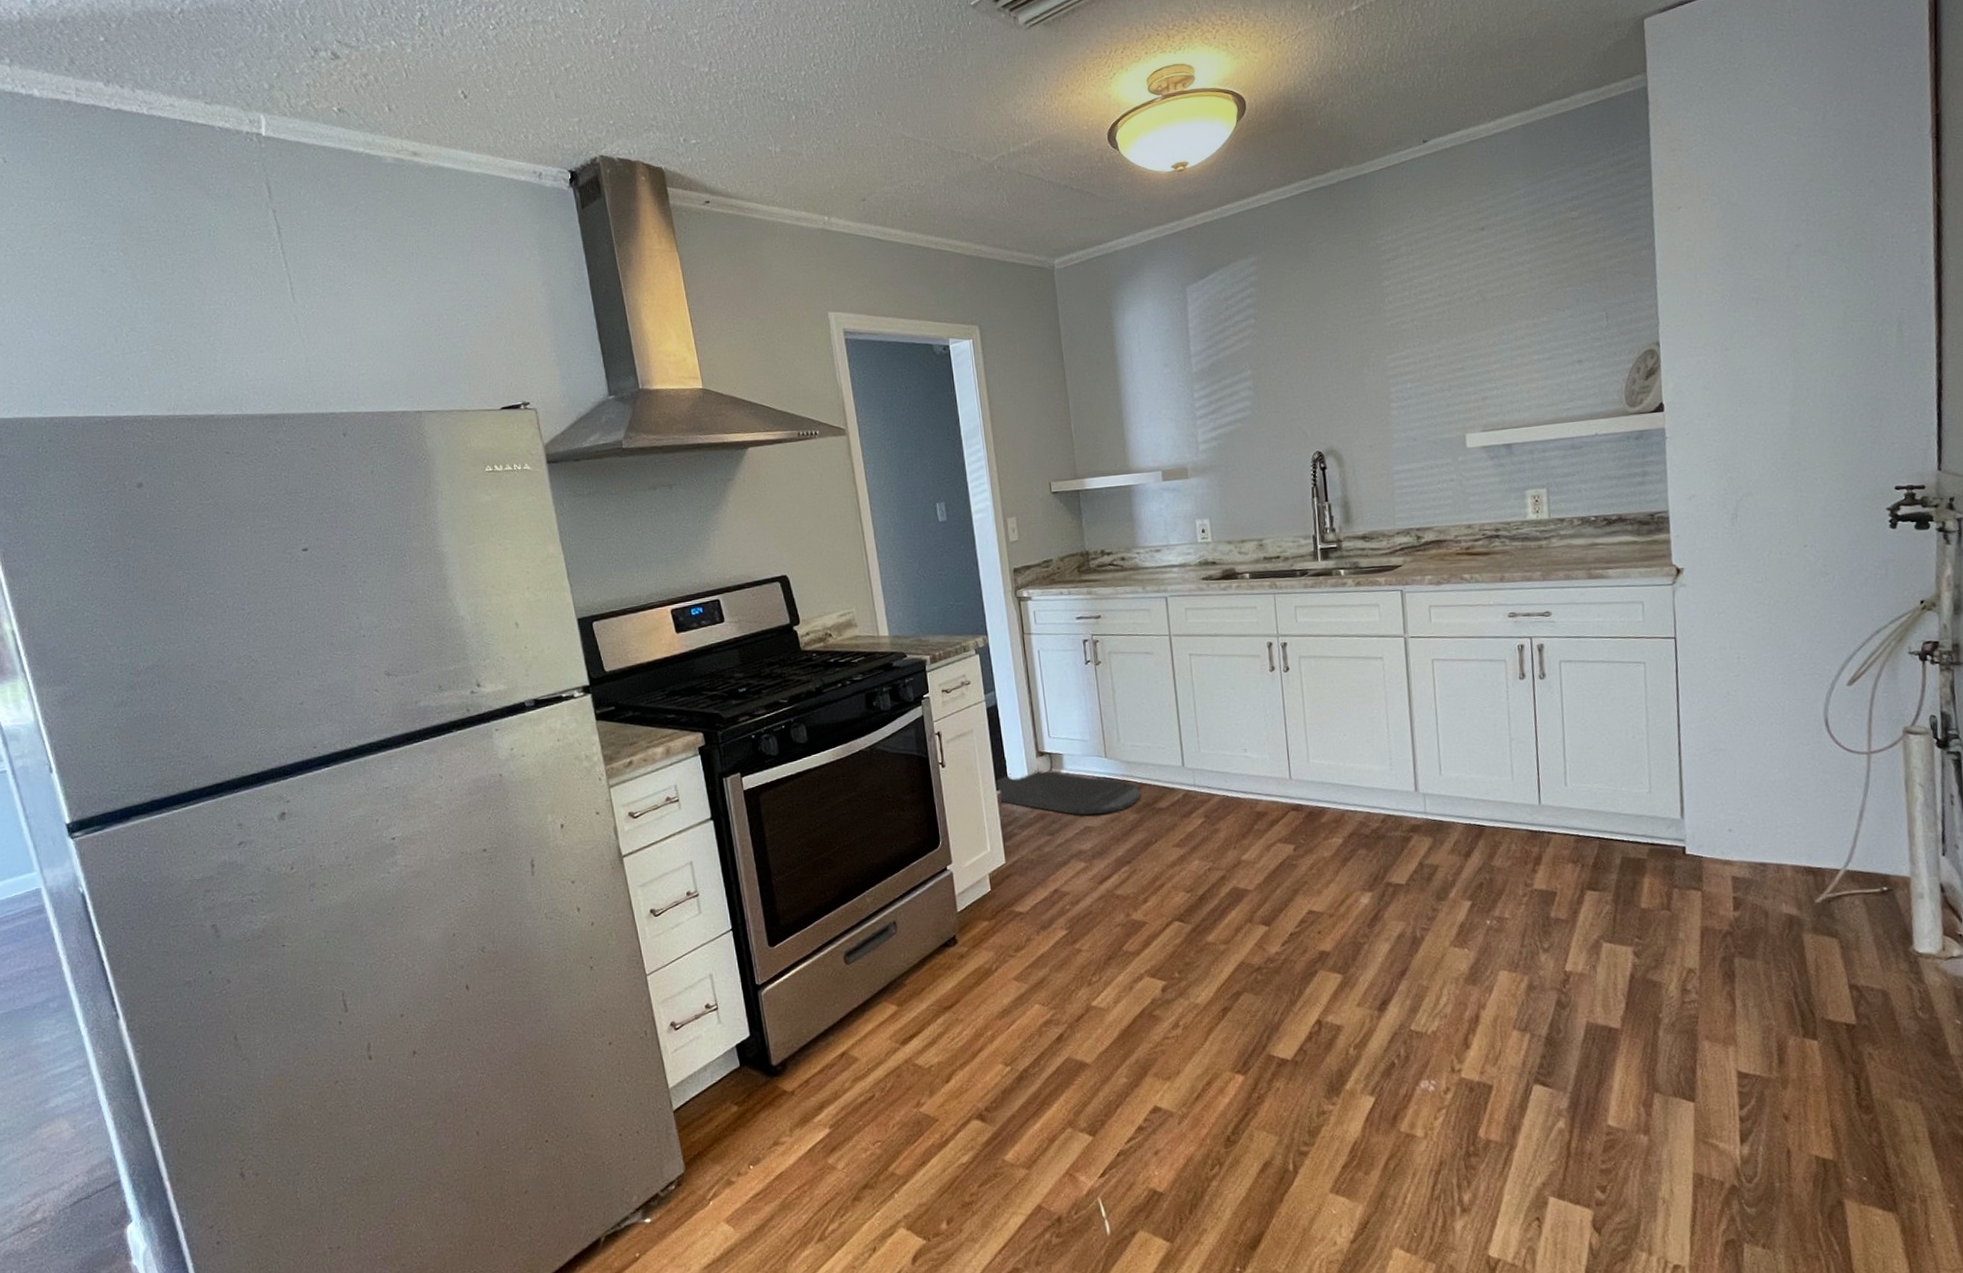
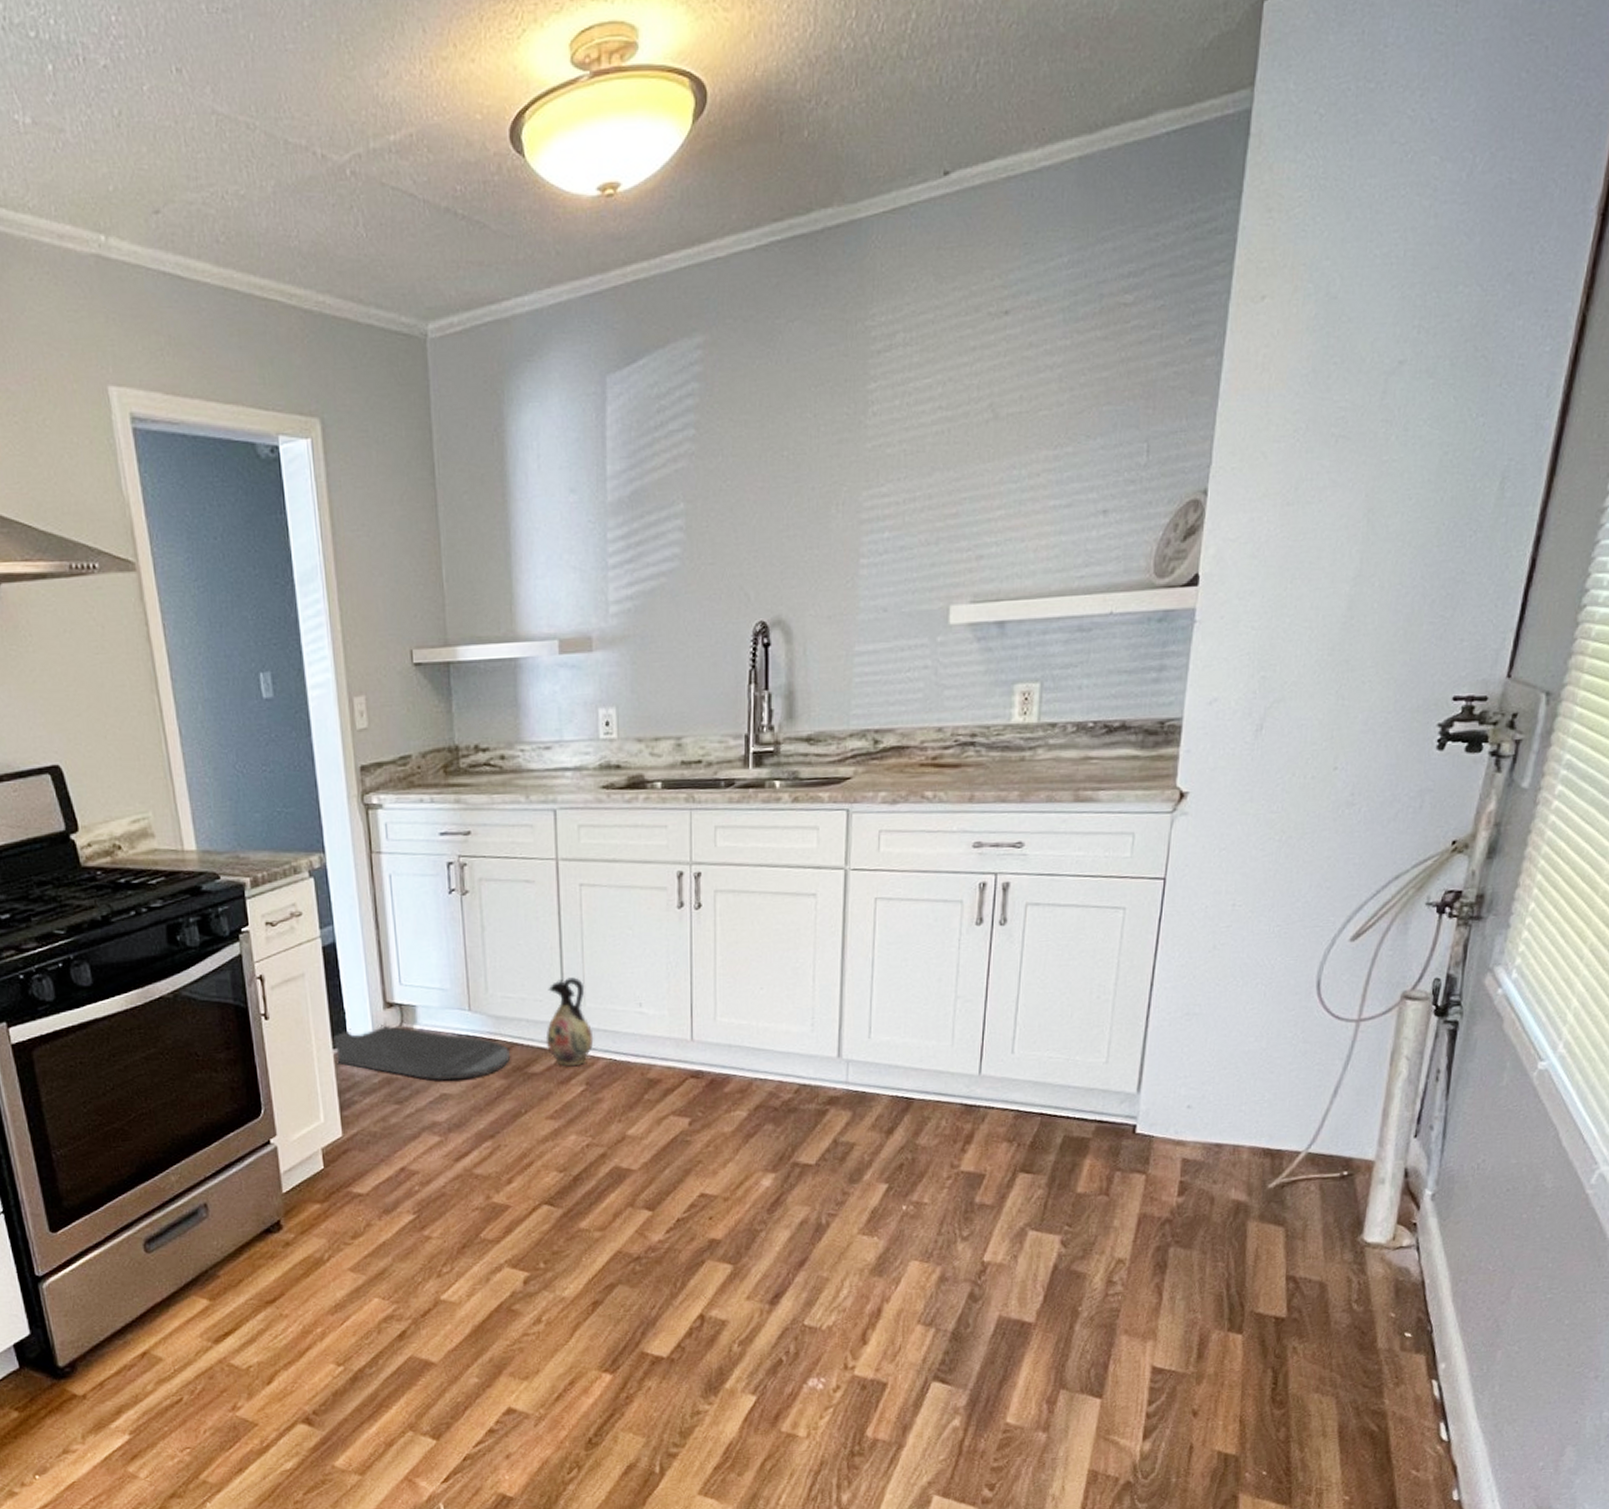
ceramic jug: none [1168,729,1209,802] -> present [545,977,594,1066]

